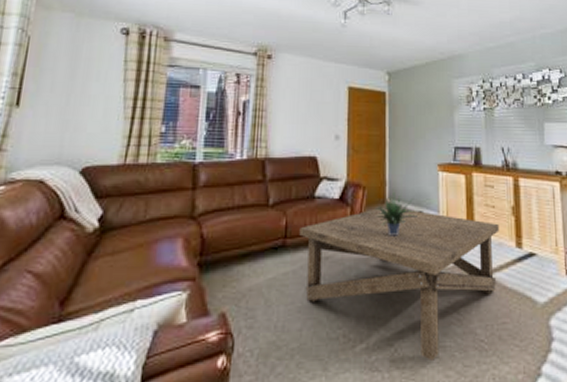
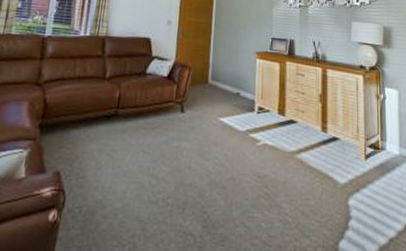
coffee table: present [299,206,500,361] -> none [130,86,308,229]
potted plant: present [376,188,417,236] -> none [198,70,235,114]

